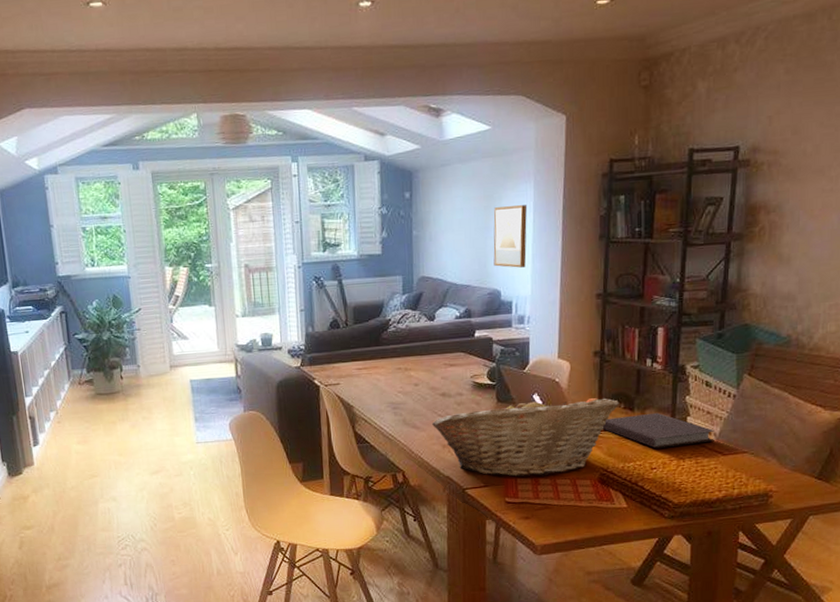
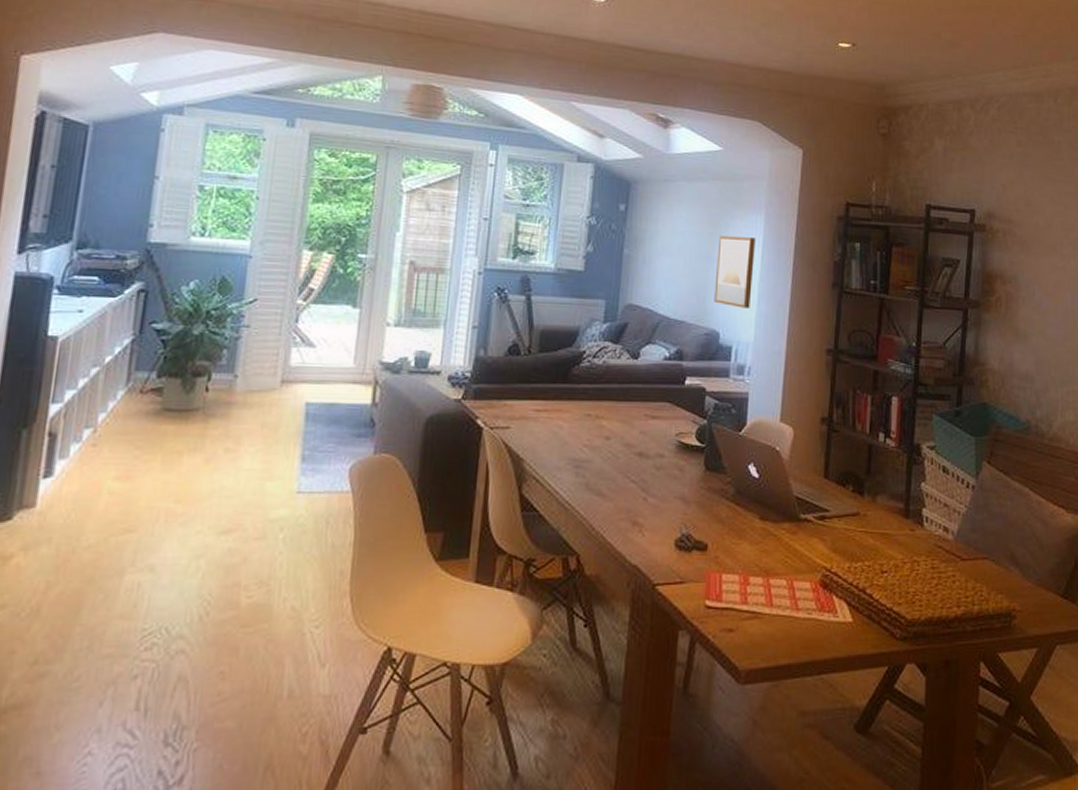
fruit basket: present [432,395,619,477] -> none [622,463,847,573]
notebook: present [602,412,715,449] -> none [827,500,952,546]

